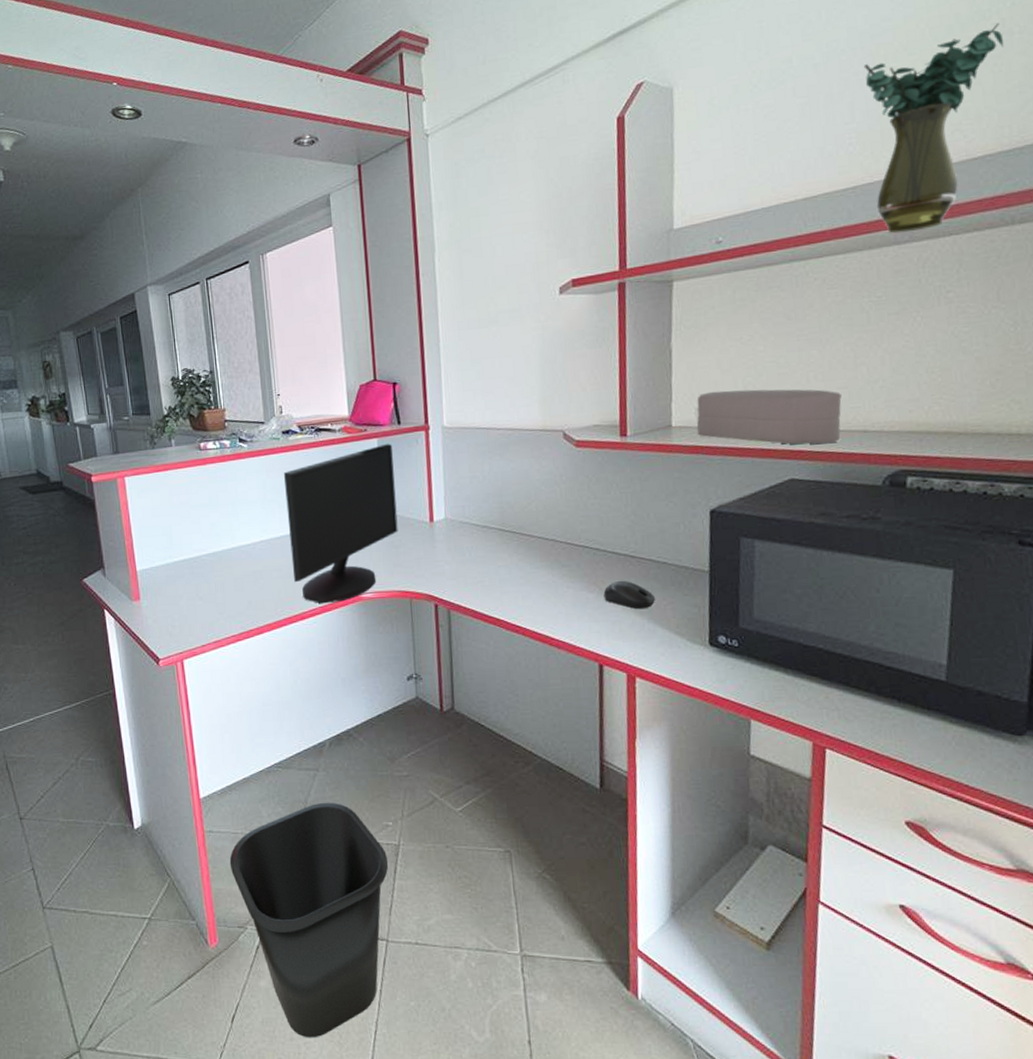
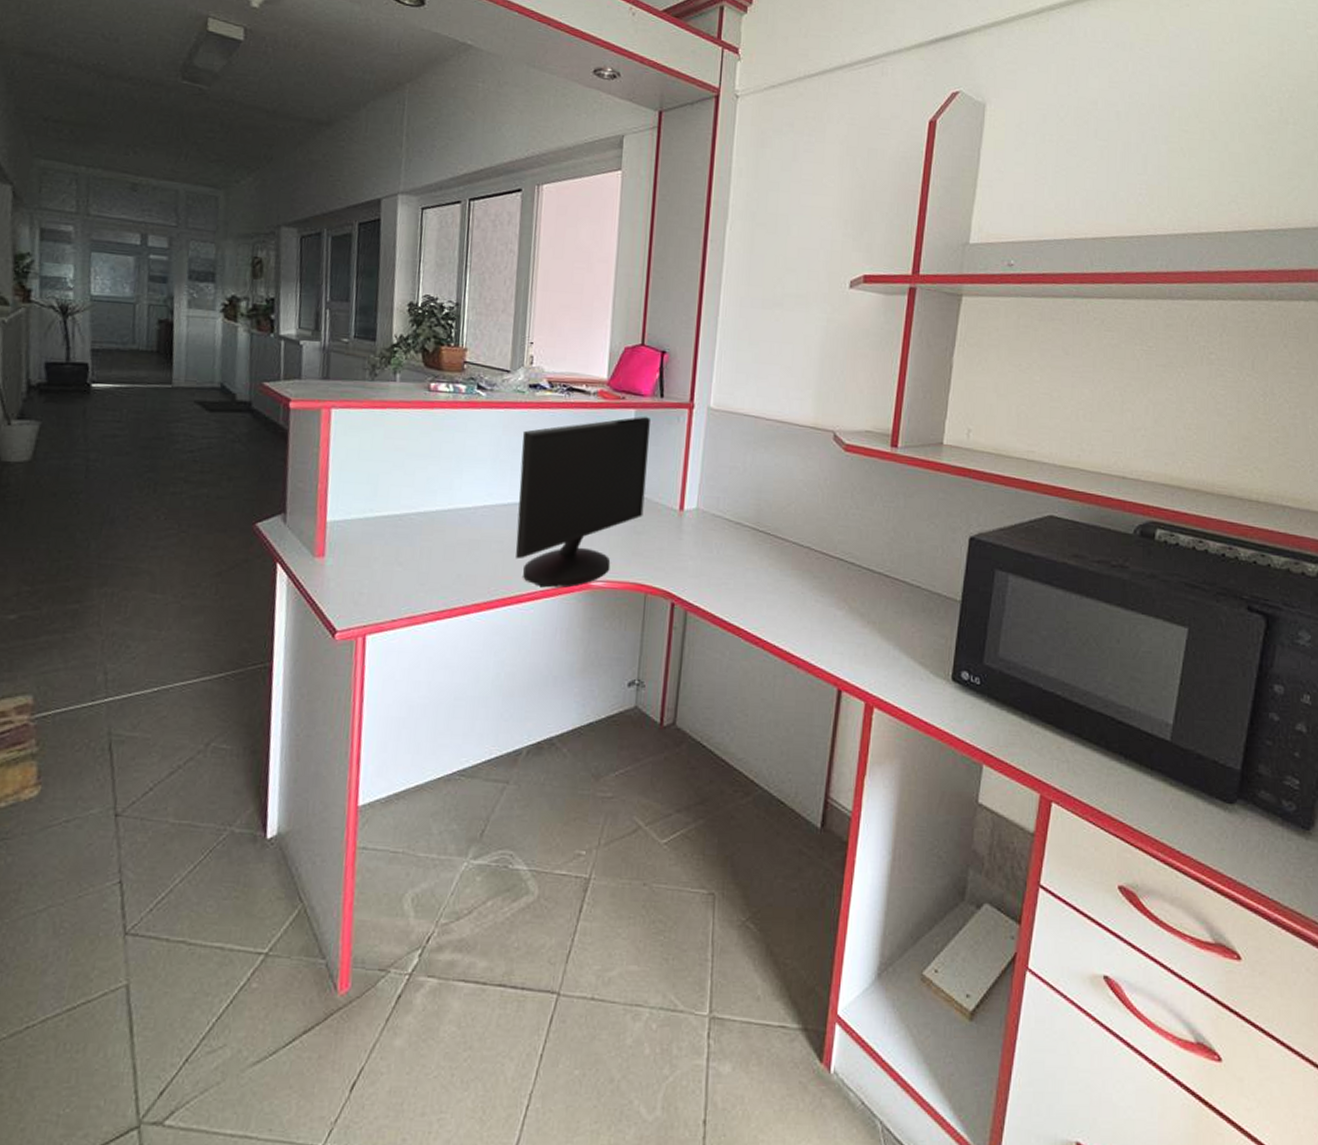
waste bin: present [229,802,389,1038] -> none [381,821,575,1114]
computer mouse: present [603,580,656,610] -> none [852,600,905,634]
decorative box: present [696,389,842,444] -> none [966,414,1106,484]
vase: present [863,22,1004,234] -> none [1158,110,1280,290]

